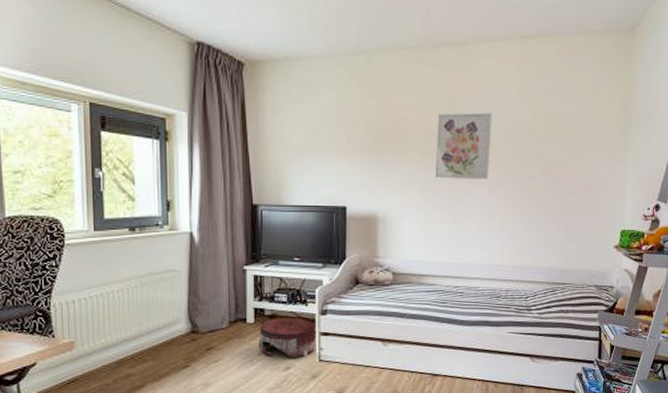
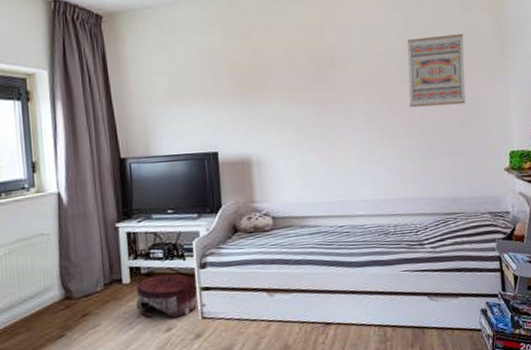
wall art: present [435,112,492,180] -> none [304,42,364,115]
wall art: none [532,113,591,181] -> present [407,33,466,108]

